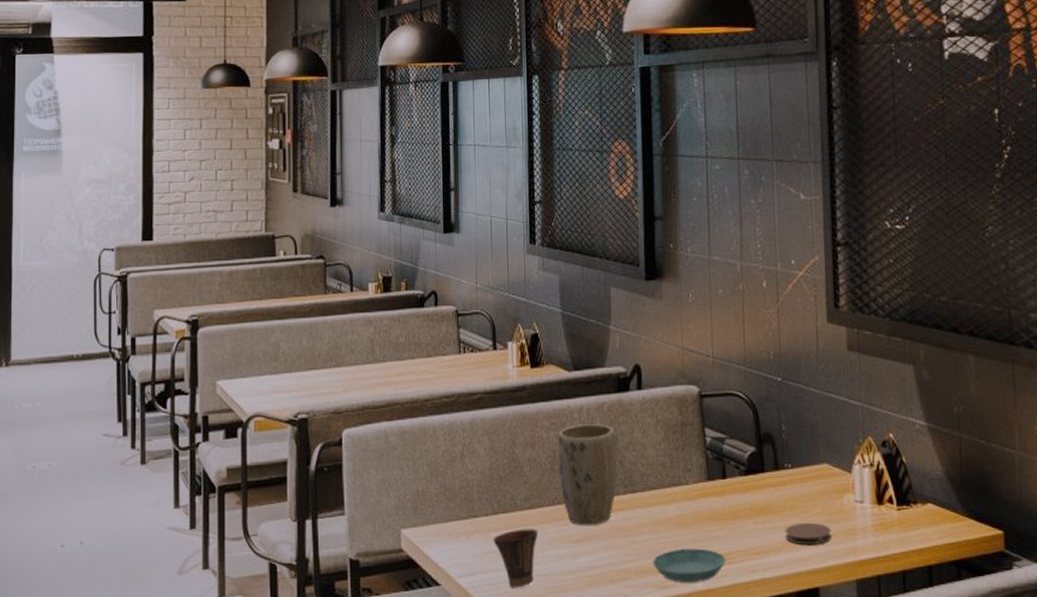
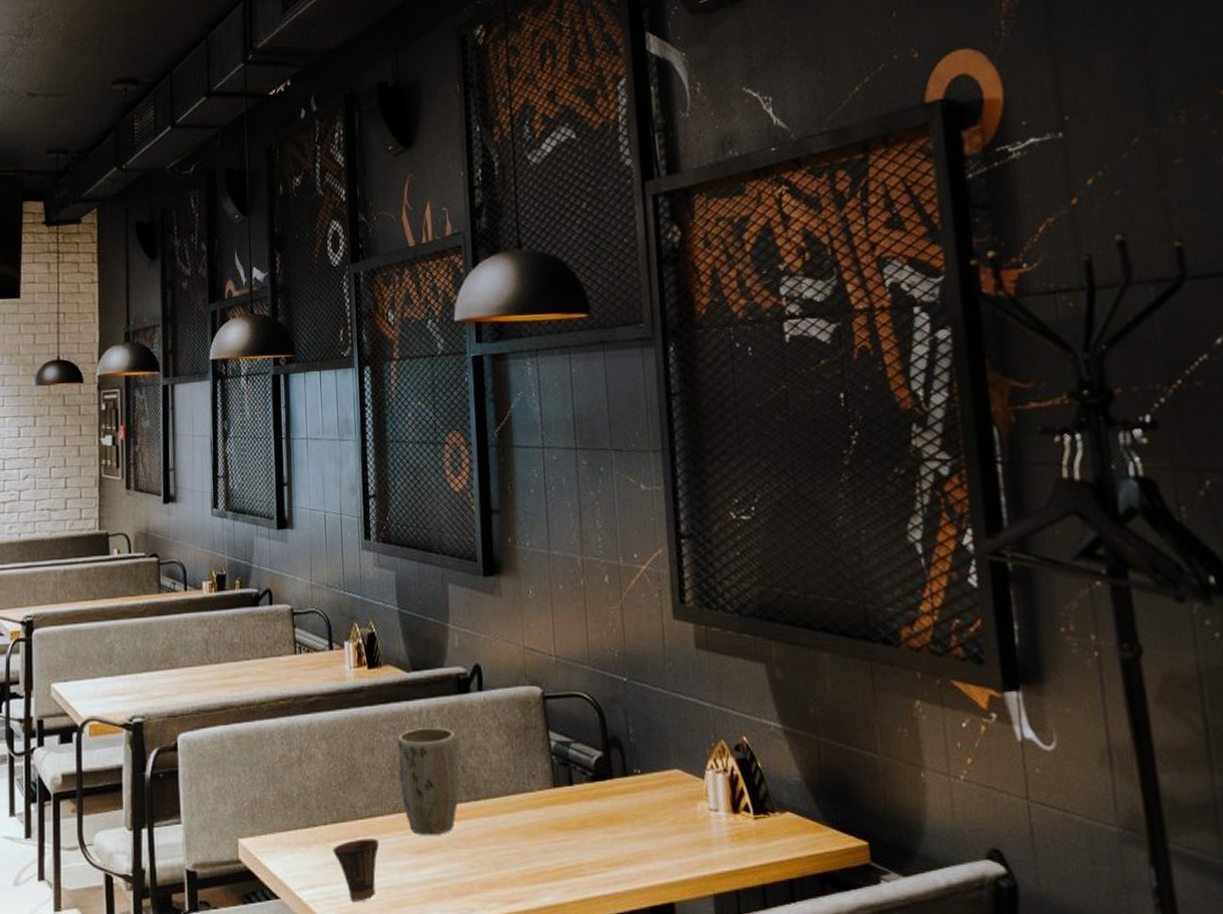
saucer: present [652,548,727,583] -> none [498,860,576,898]
coaster: present [785,522,832,546] -> none [636,832,686,857]

